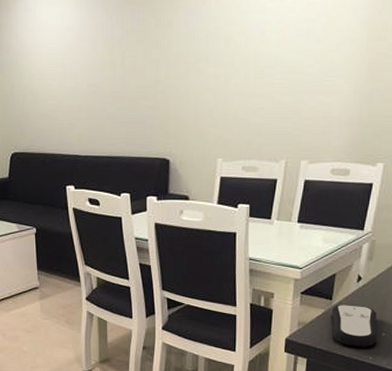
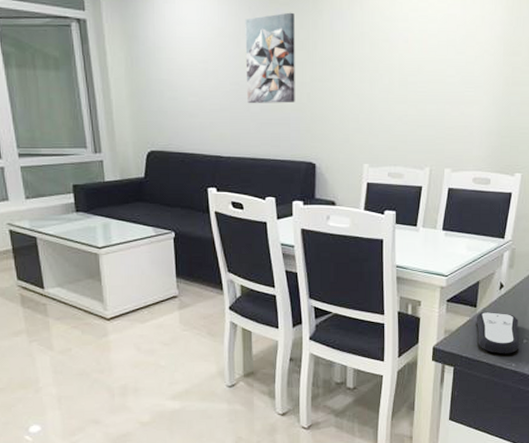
wall art: none [102,12,150,104] -> present [245,12,295,104]

